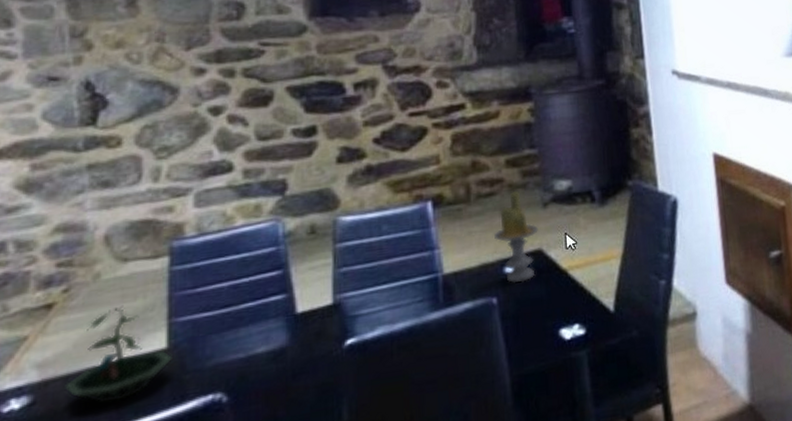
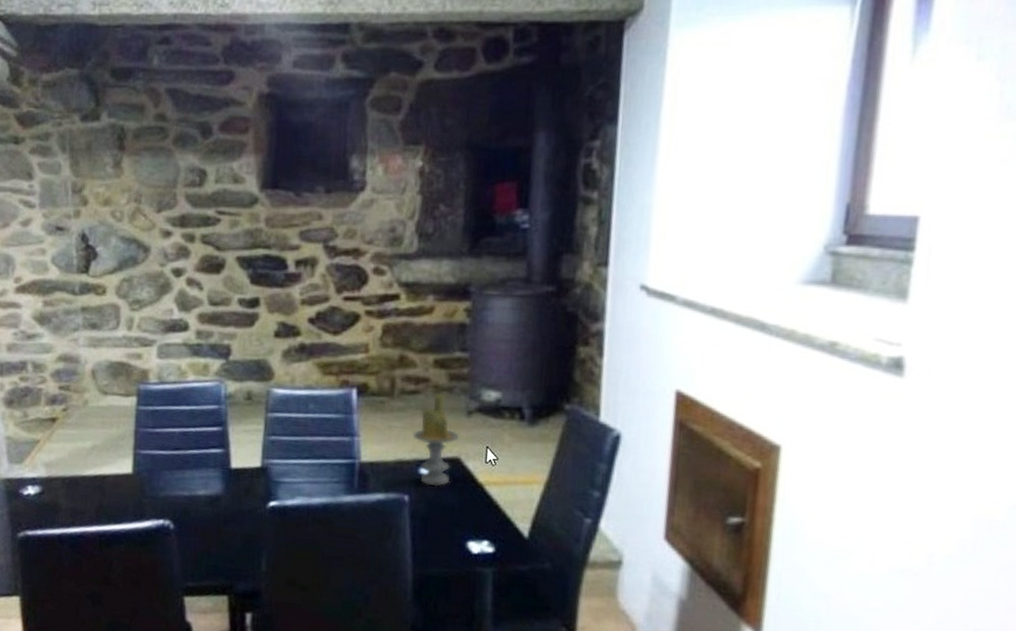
terrarium: present [63,305,174,405] -> none [61,430,137,508]

